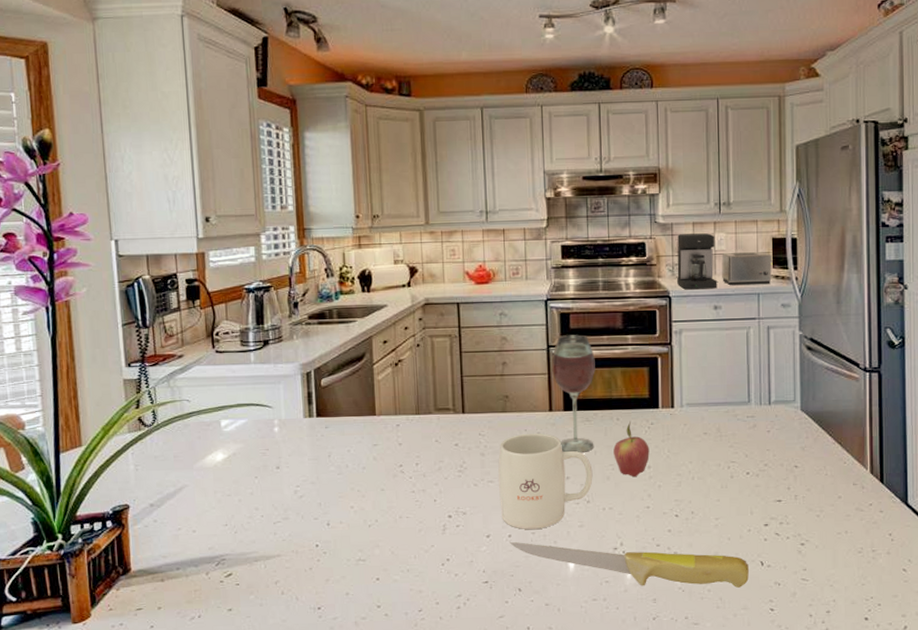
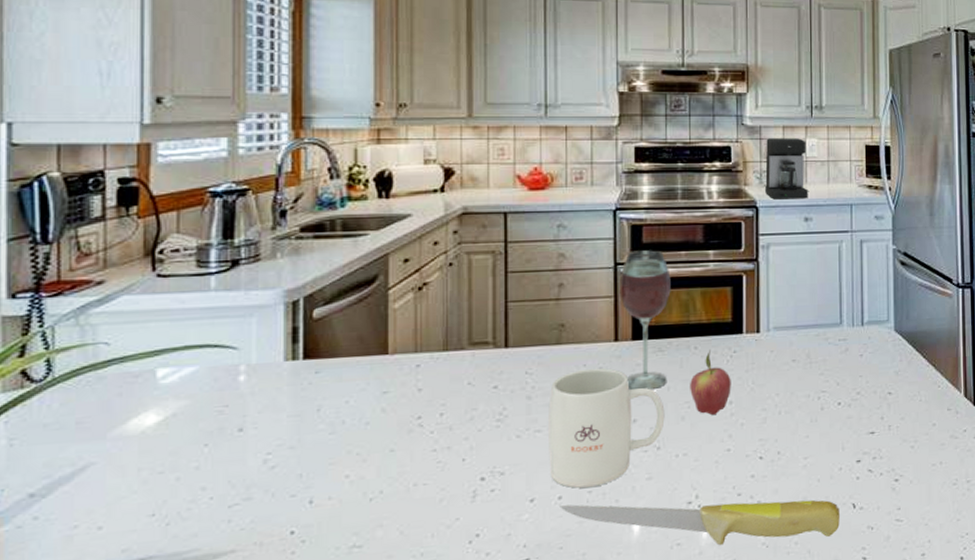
toaster: present [722,252,772,286] -> none [813,160,865,196]

